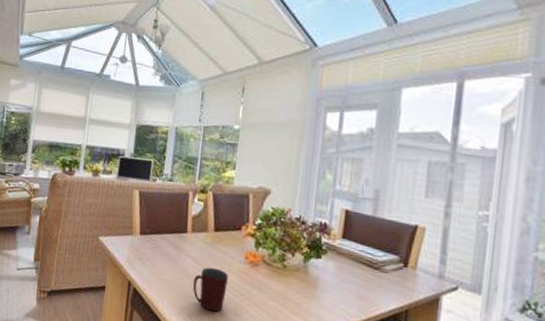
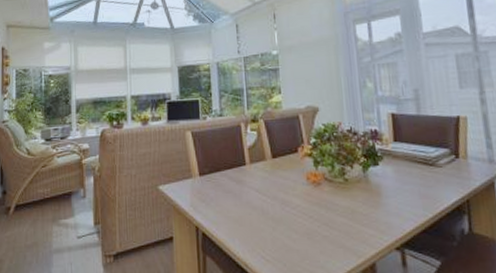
mug: present [192,267,229,312] -> none [260,195,295,241]

